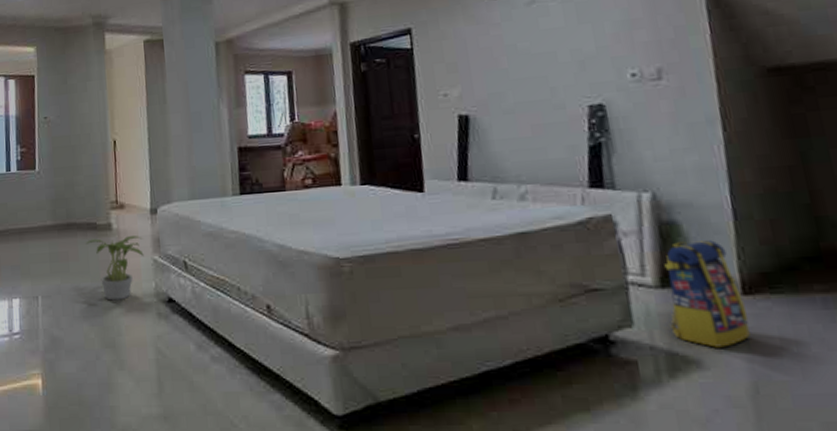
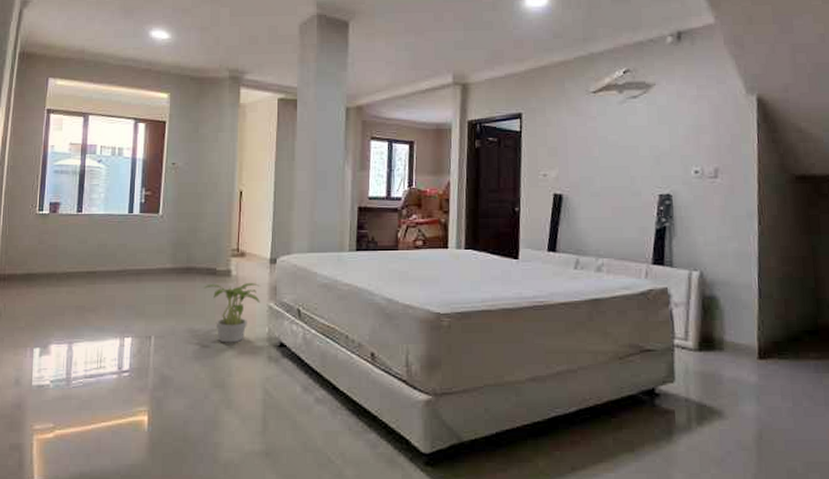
backpack: present [664,240,750,348] -> none [702,313,761,401]

